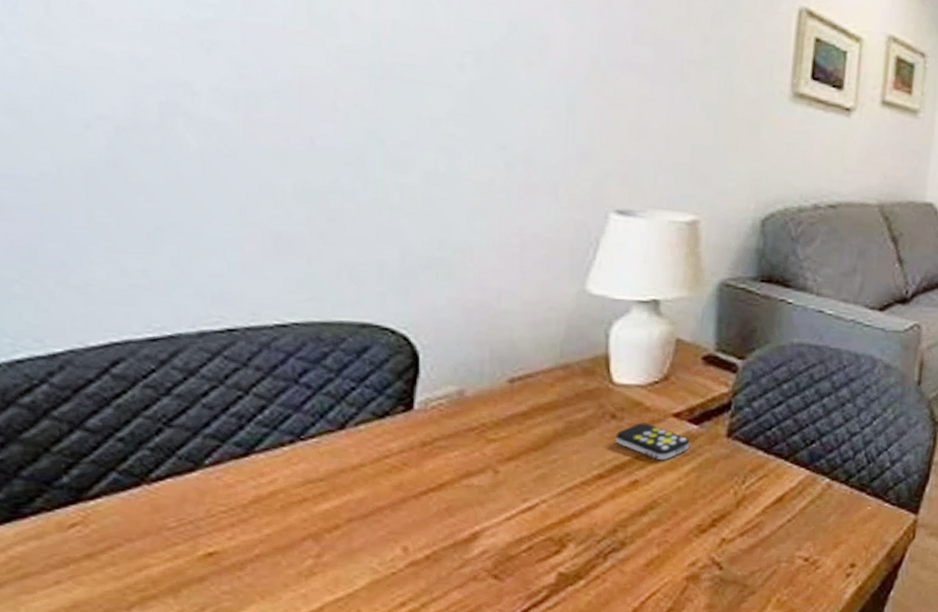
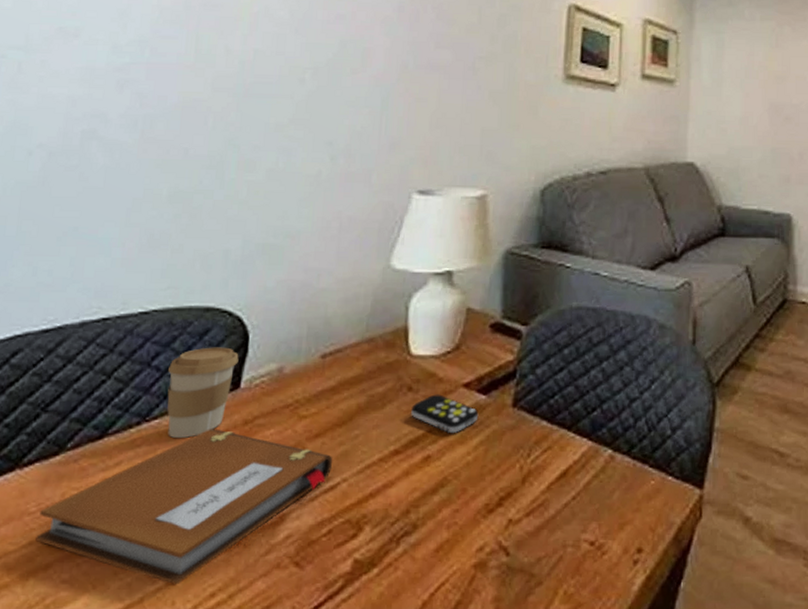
notebook: none [182,449,530,596] -> present [36,429,333,585]
coffee cup: none [322,366,409,459] -> present [167,347,239,439]

